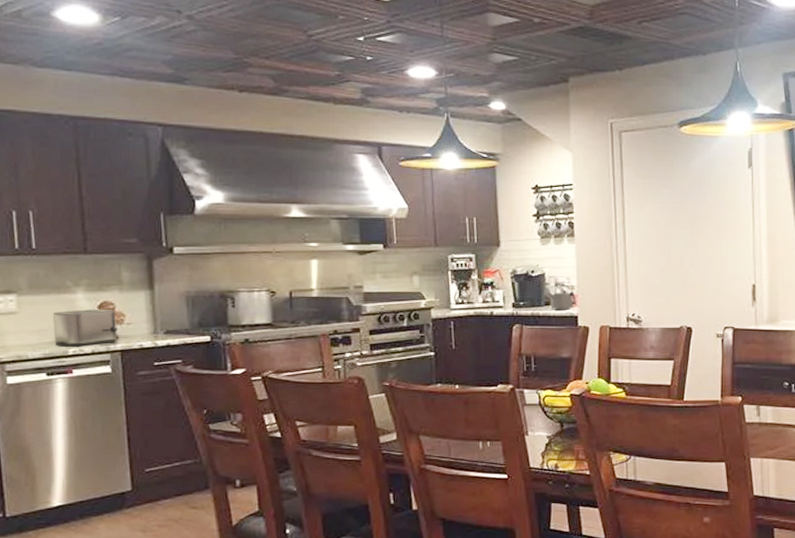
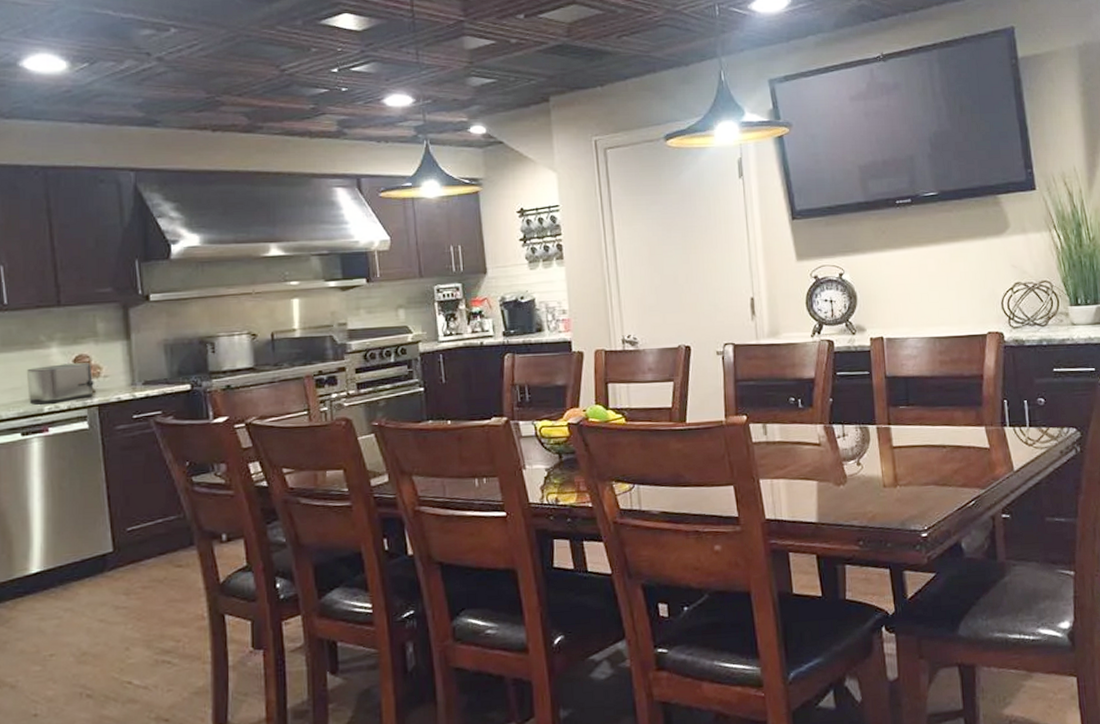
kettle: present [545,283,577,310] -> none [536,308,569,337]

